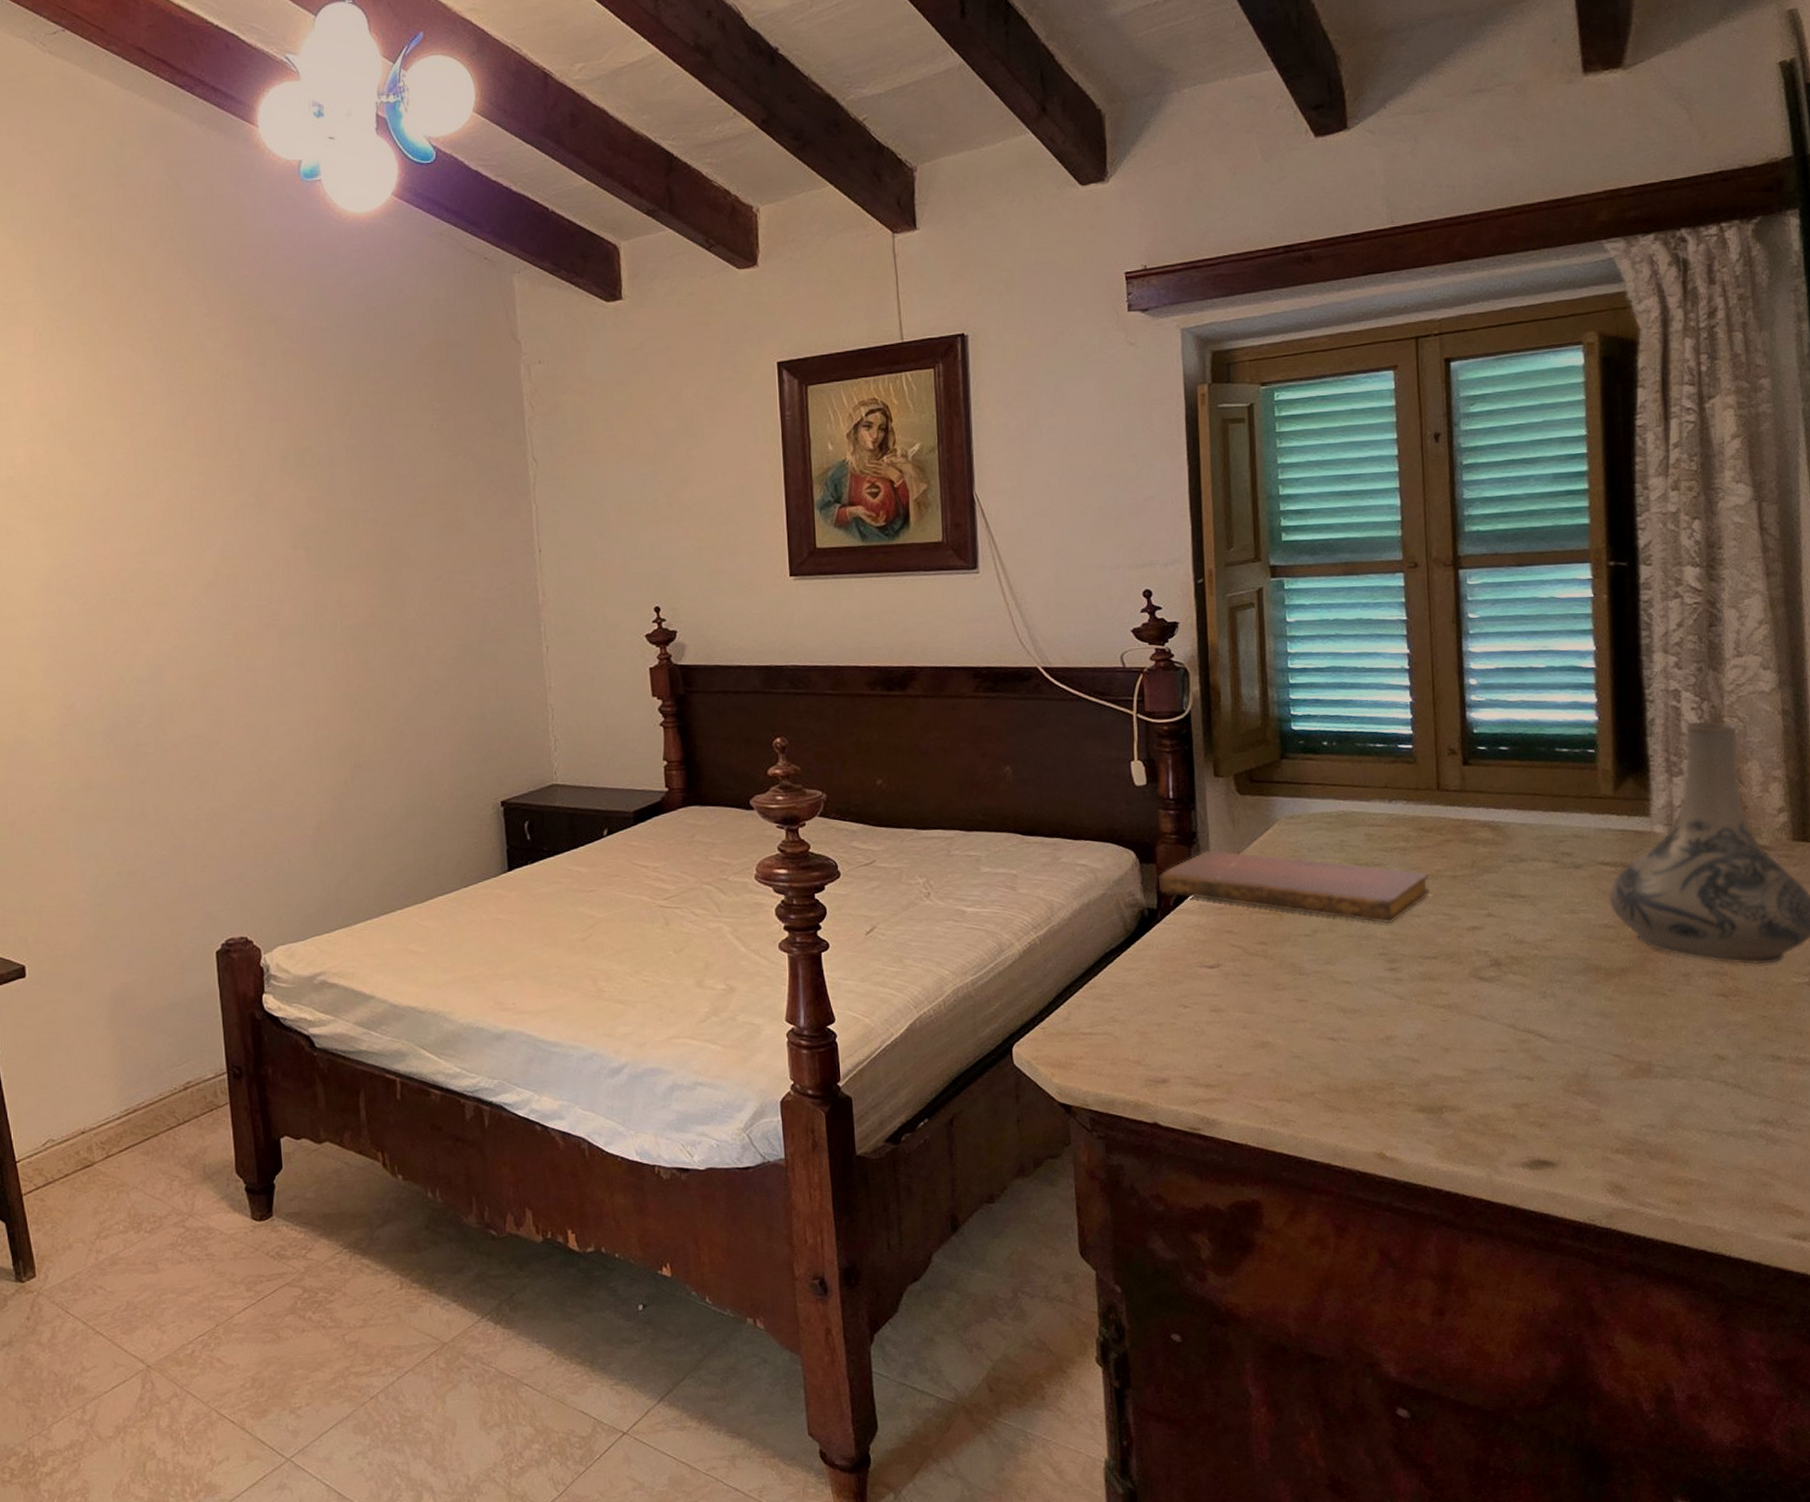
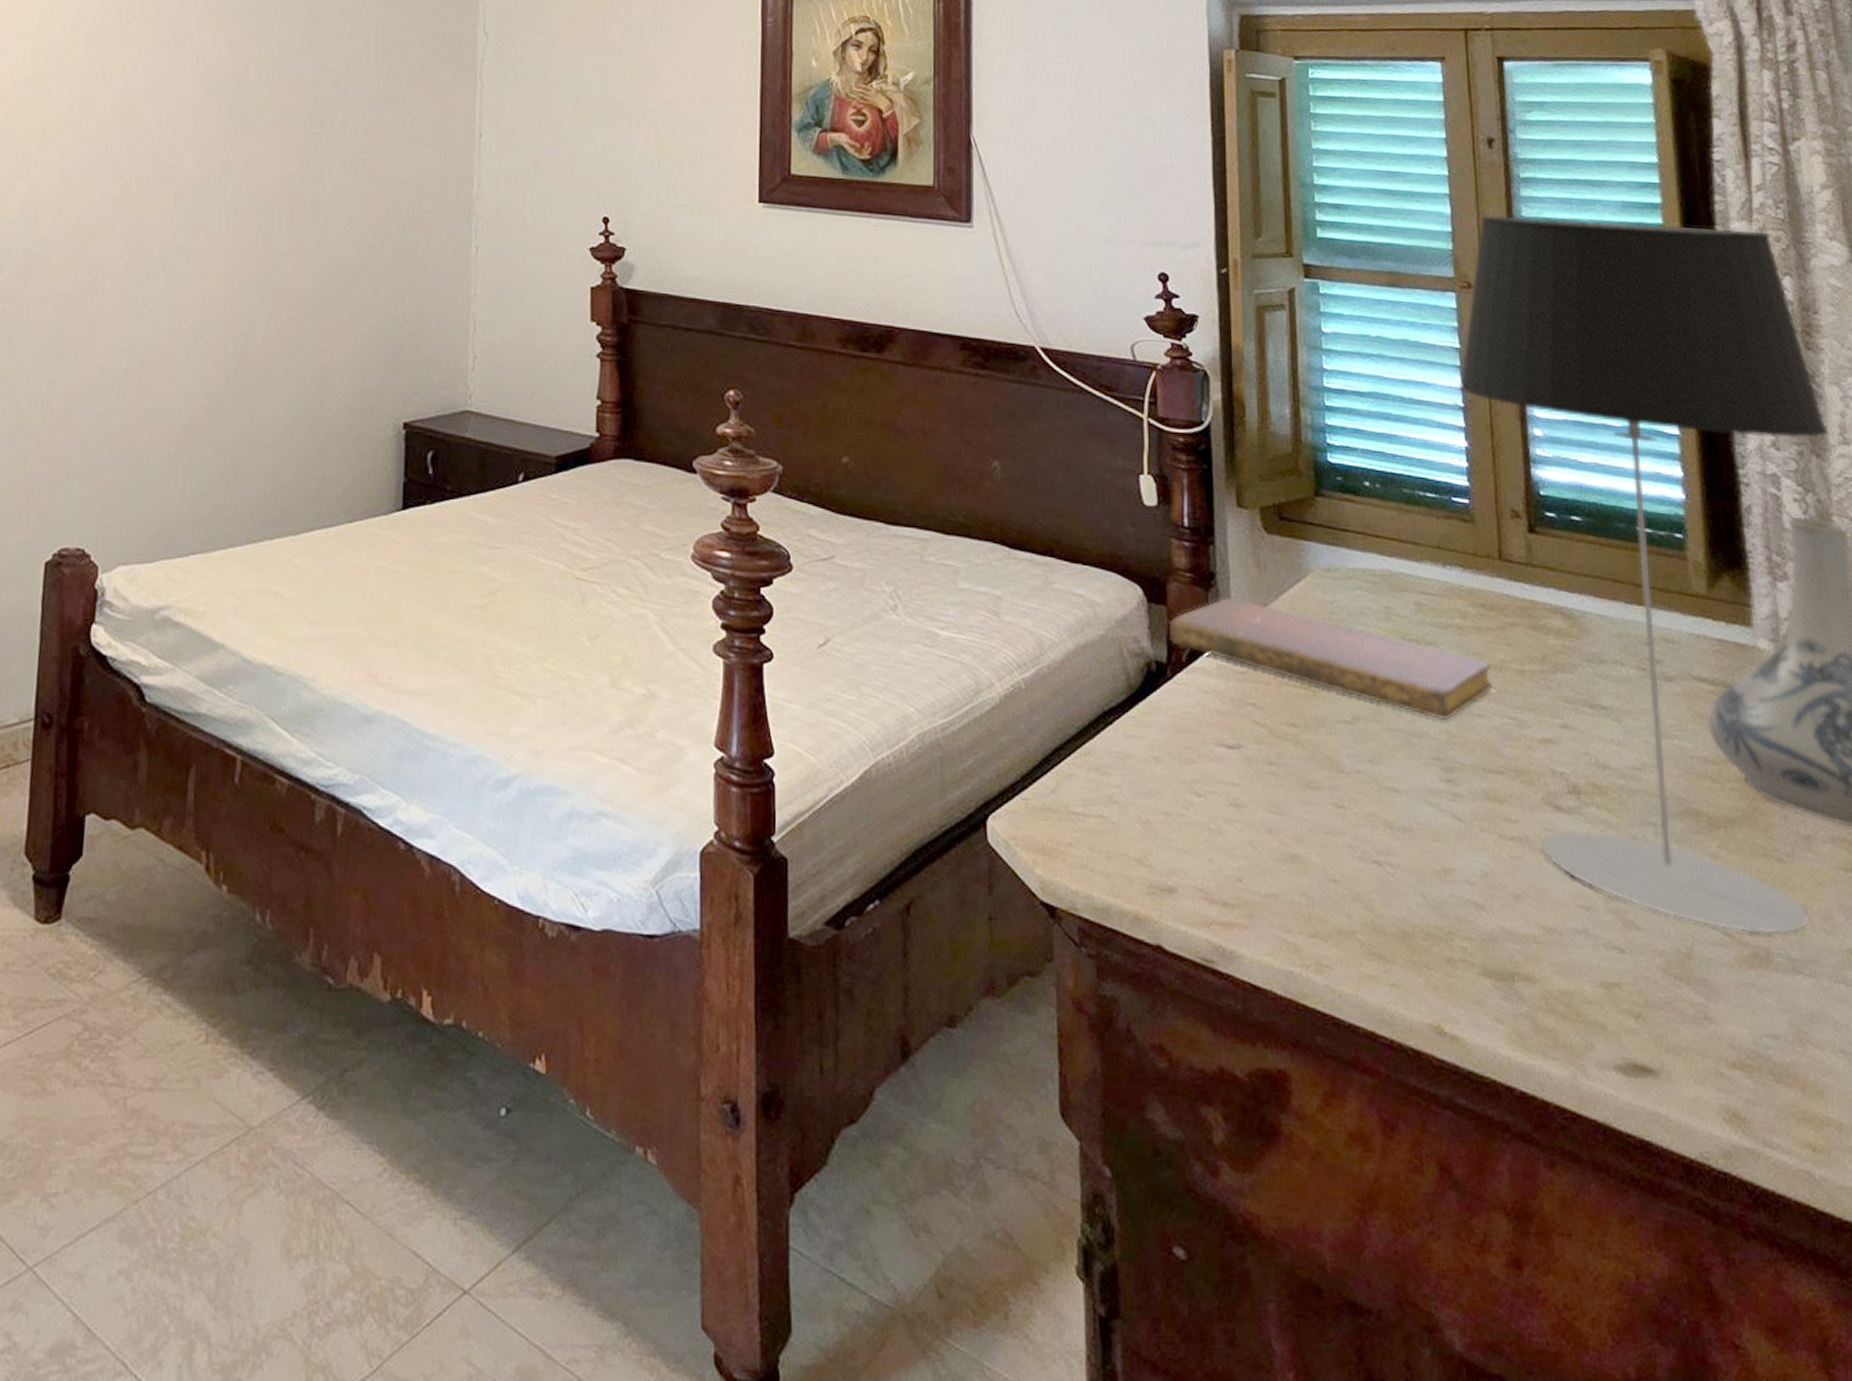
table lamp: none [1405,484,1725,1053] -> present [1458,215,1829,934]

